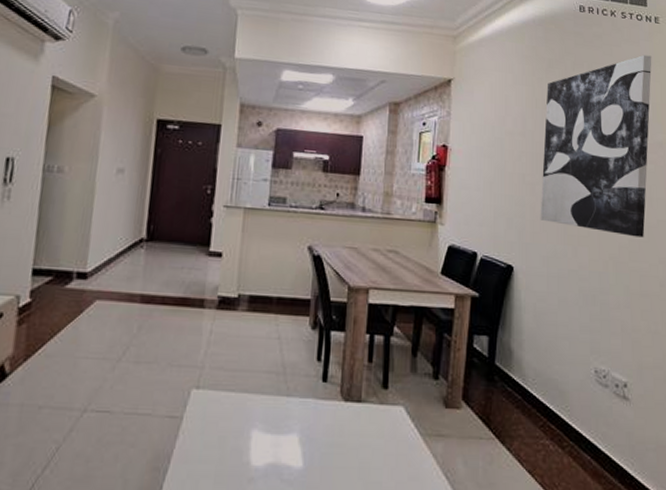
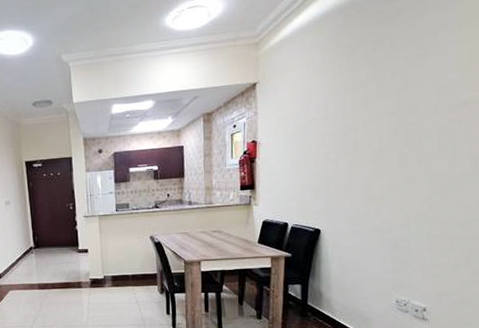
wall art: present [540,54,652,238] -> none [343,17,460,191]

